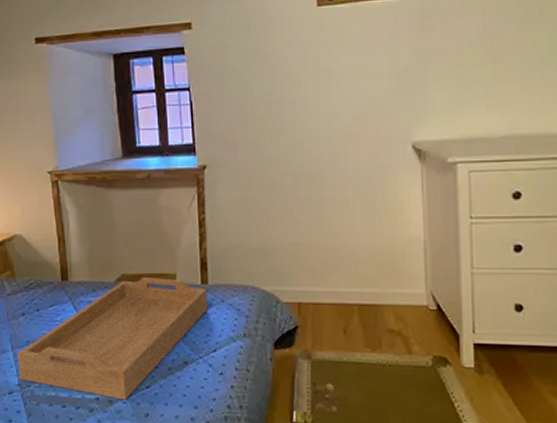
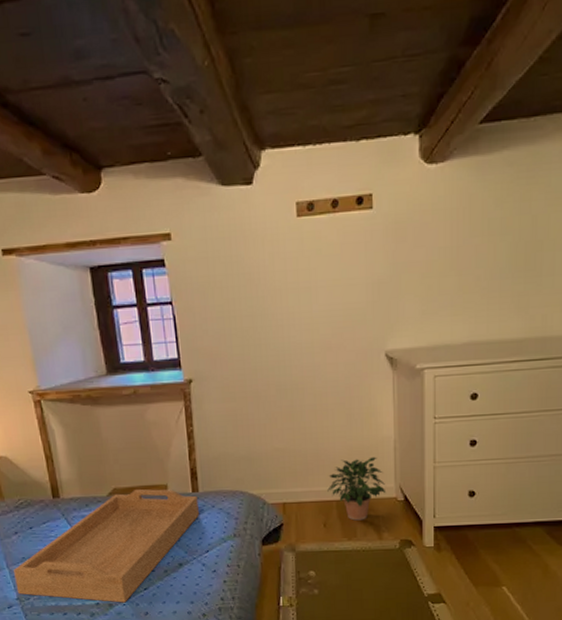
potted plant: none [348,257,416,330] -> present [327,456,387,521]

